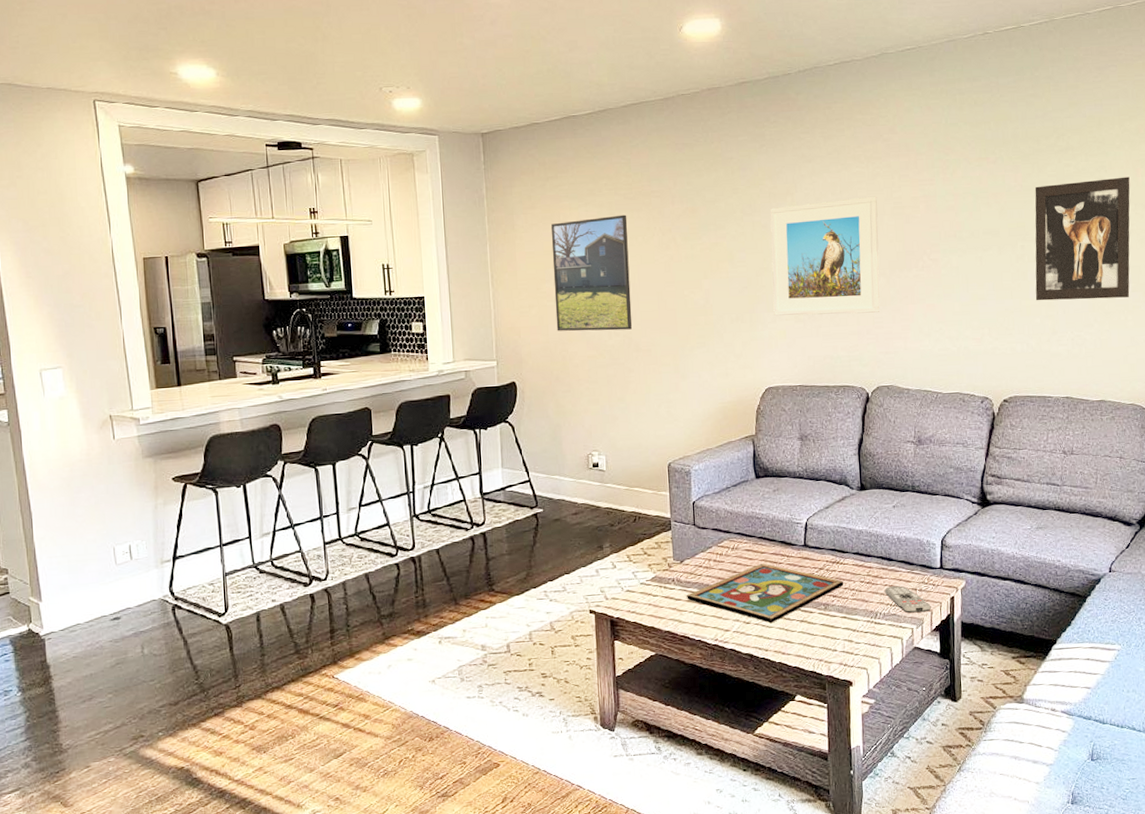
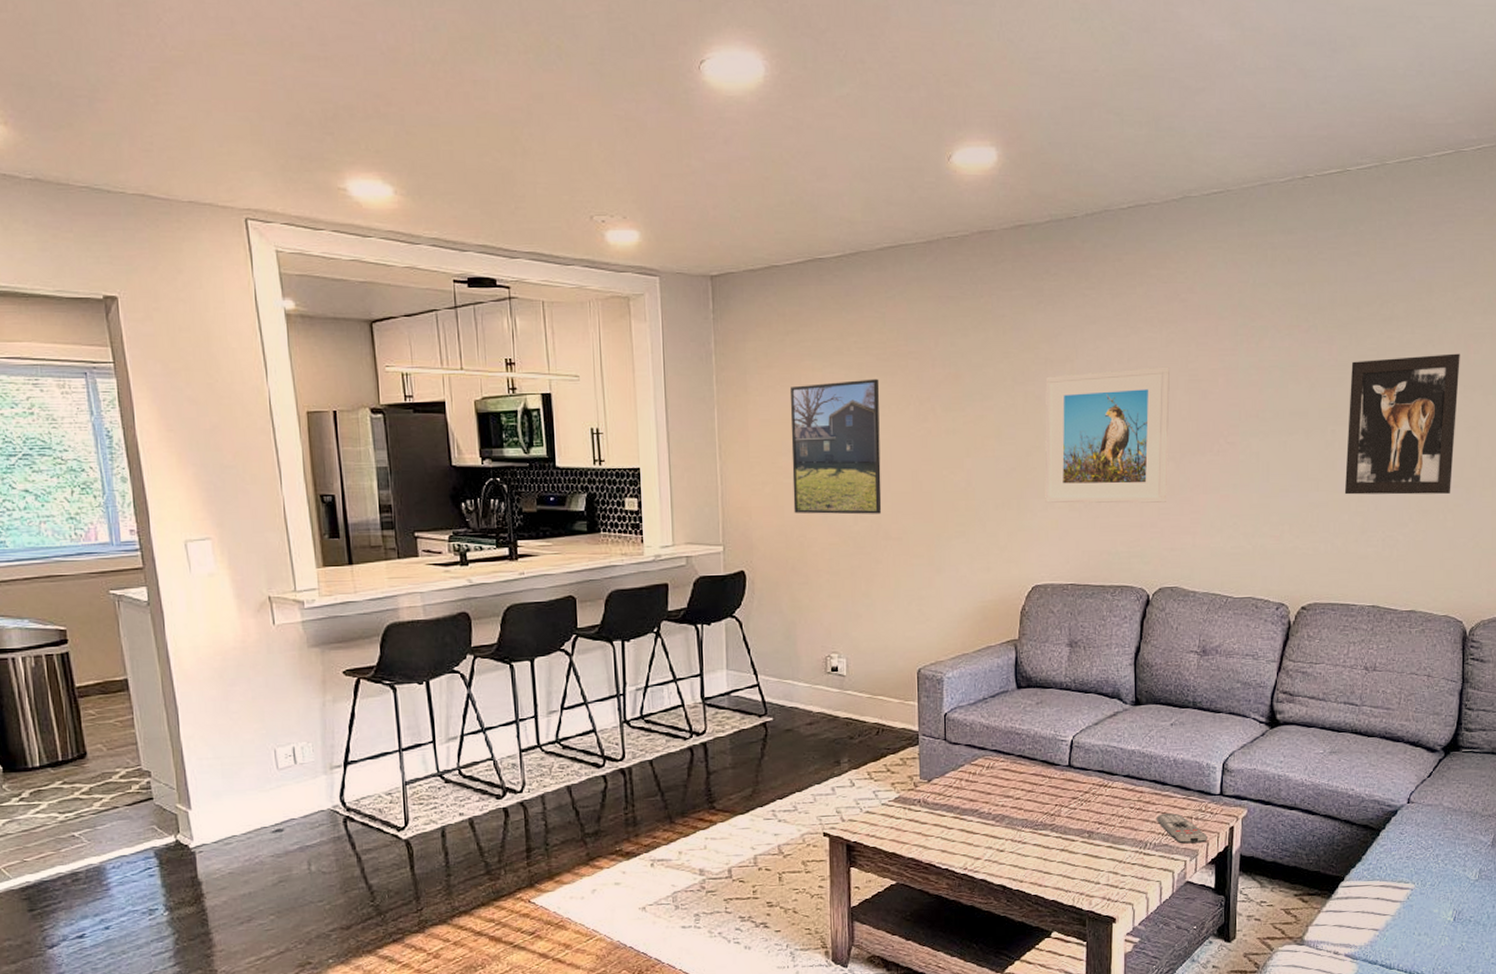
framed painting: present [686,563,843,623] -> none [933,784,1111,852]

